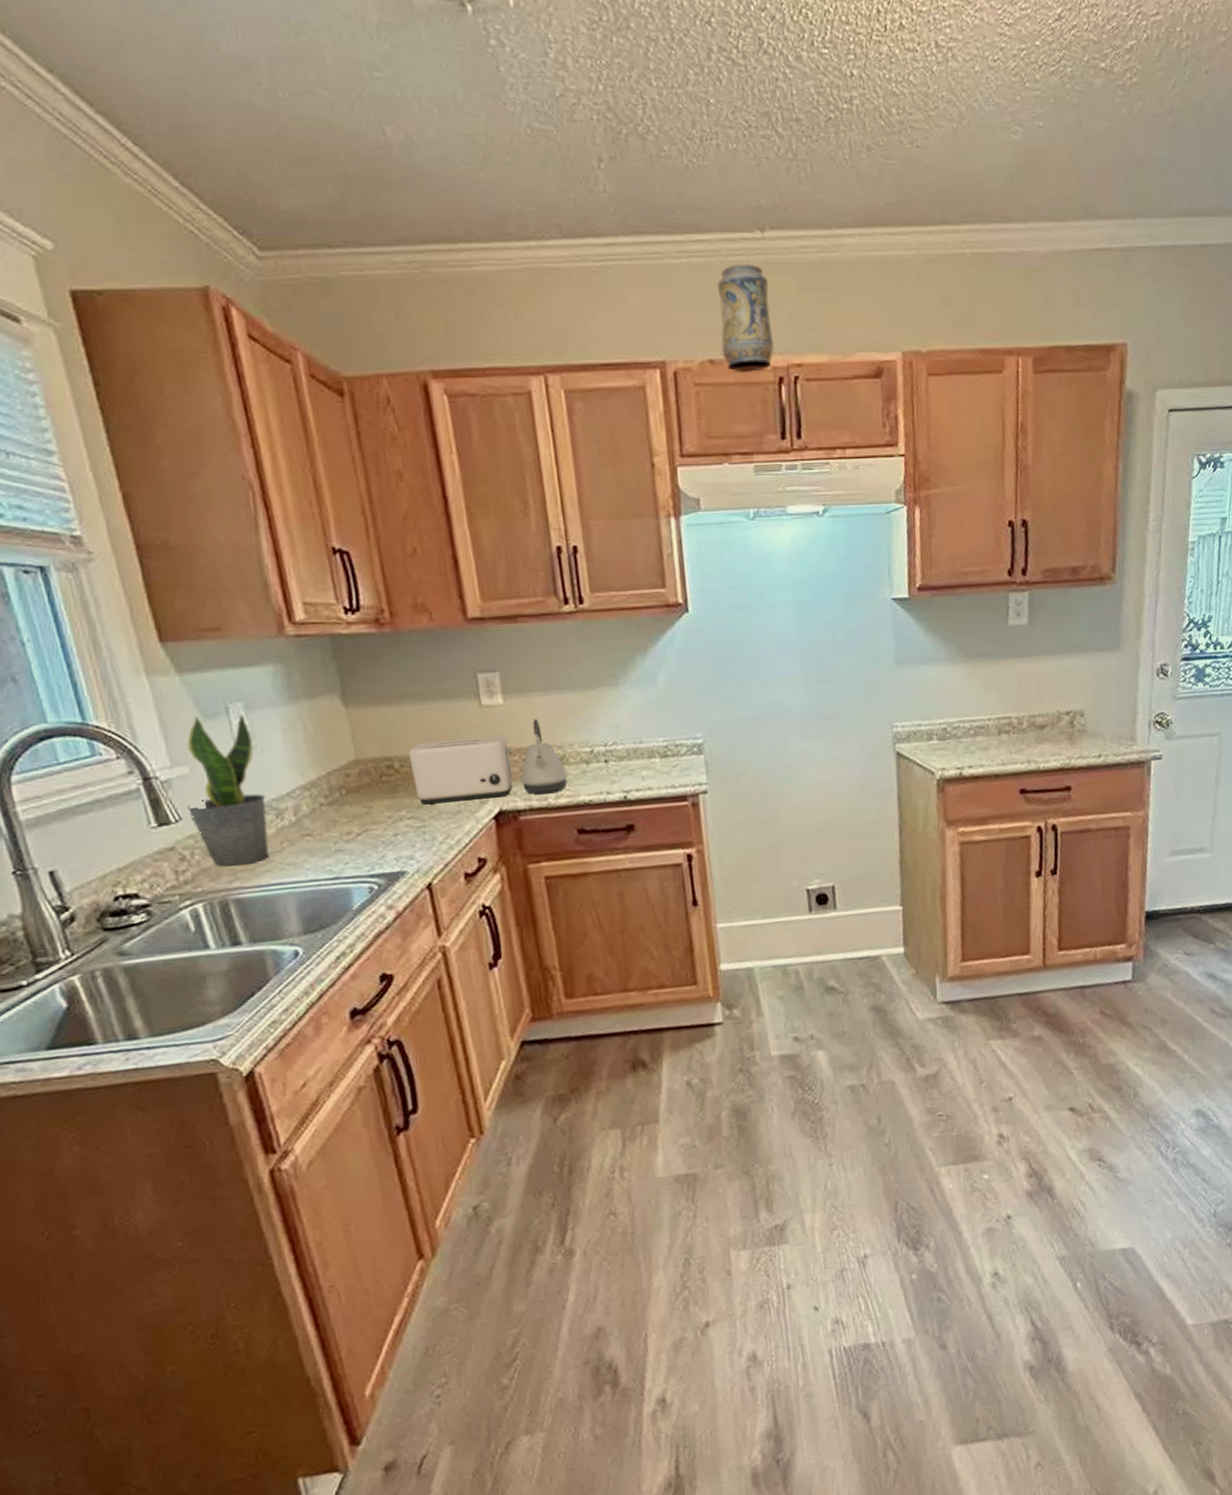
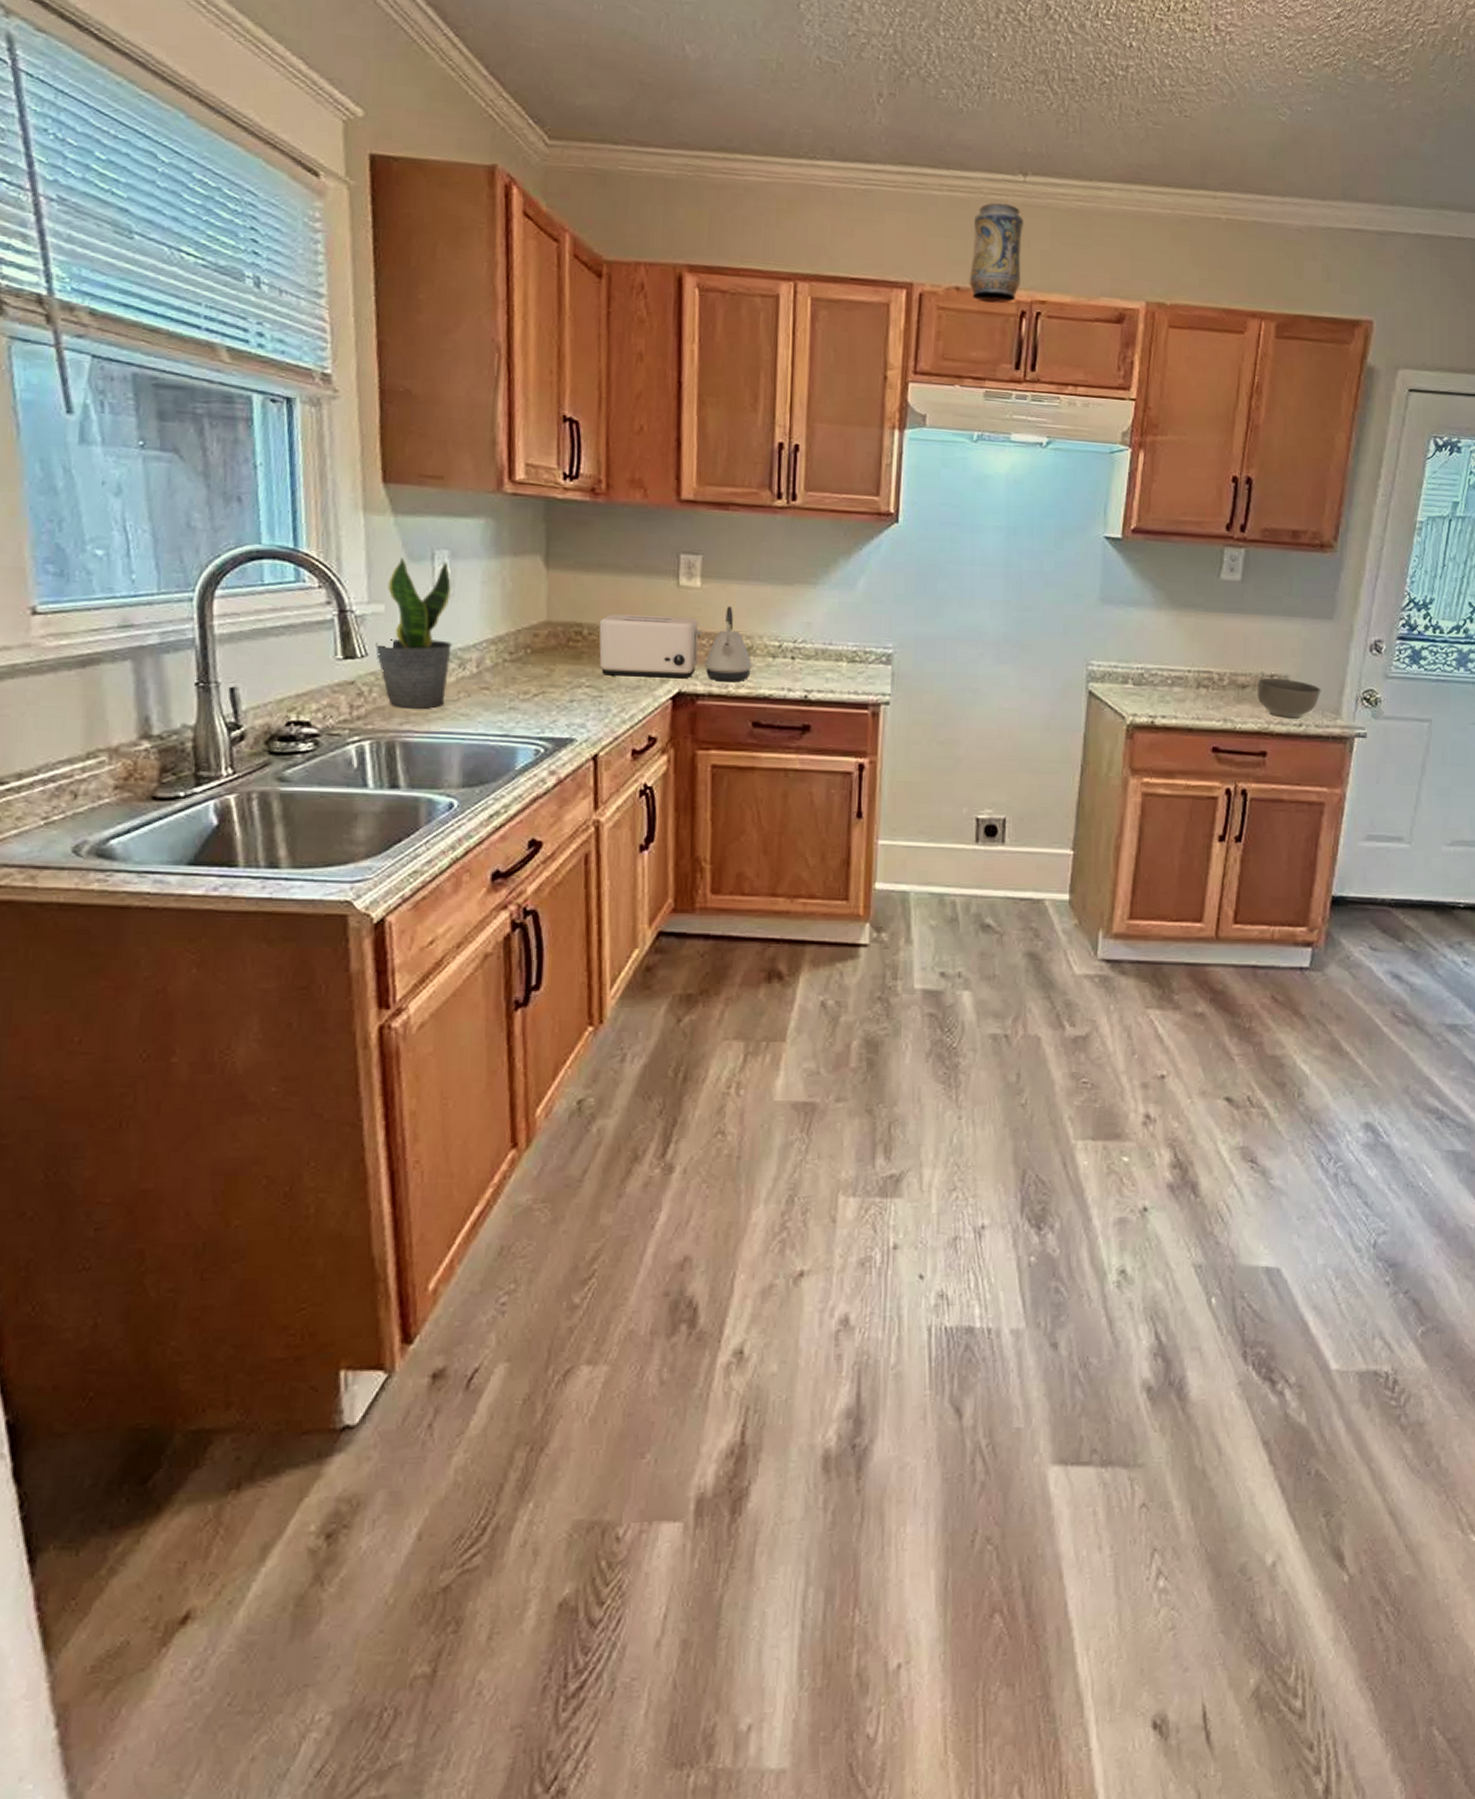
bowl: none [1055,714,1116,752] -> present [1257,677,1321,719]

